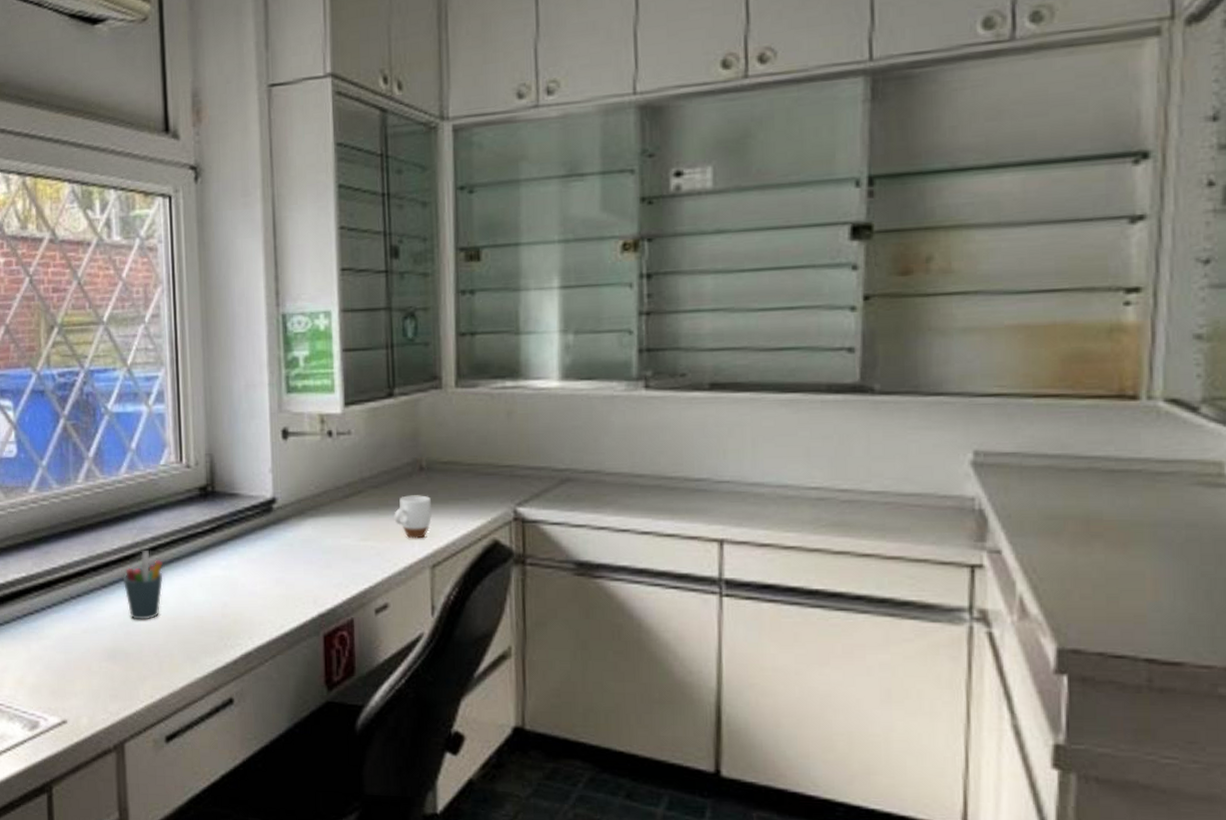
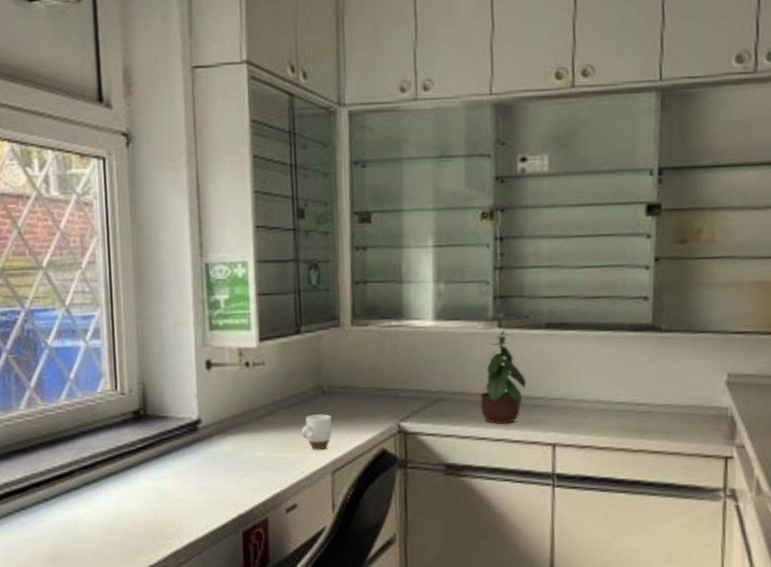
pen holder: present [122,550,164,620] -> none [63,466,101,528]
potted plant: none [620,392,683,513] -> present [479,330,527,425]

